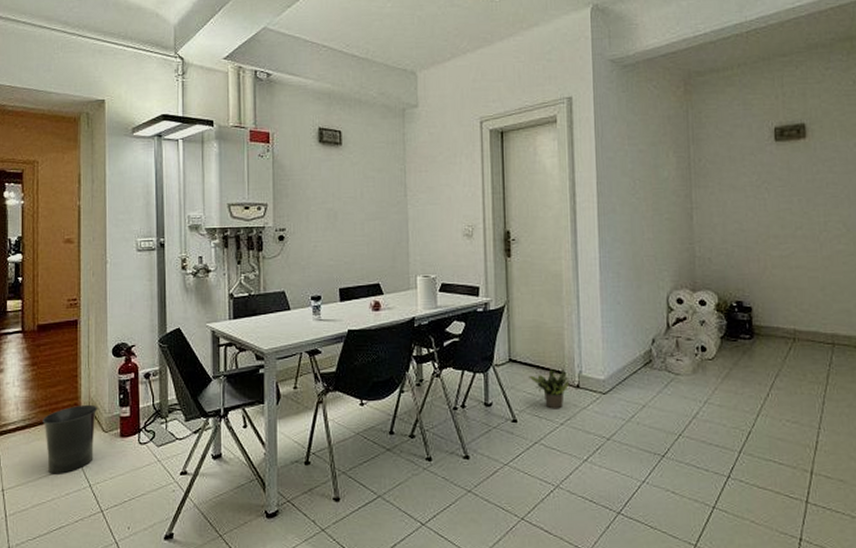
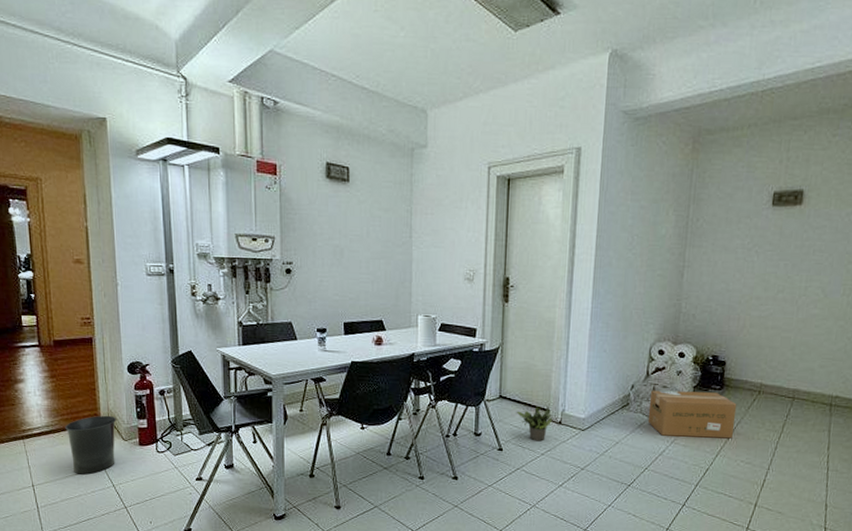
box: none [674,343,773,395] -> present [647,390,737,439]

